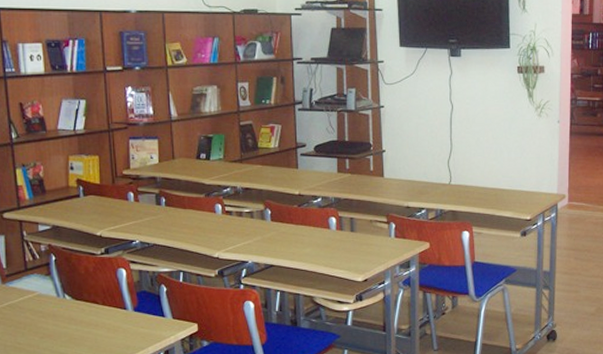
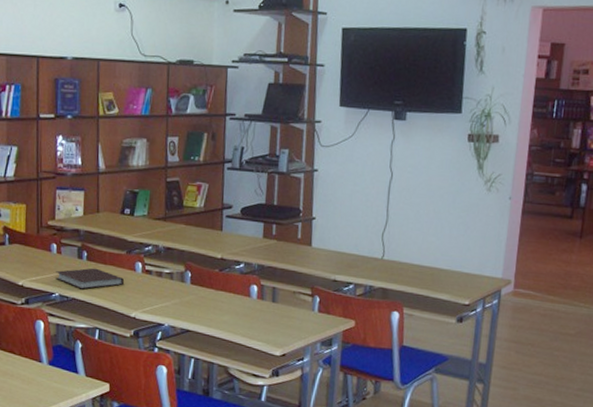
notebook: none [134,213,204,235] -> present [55,268,124,290]

